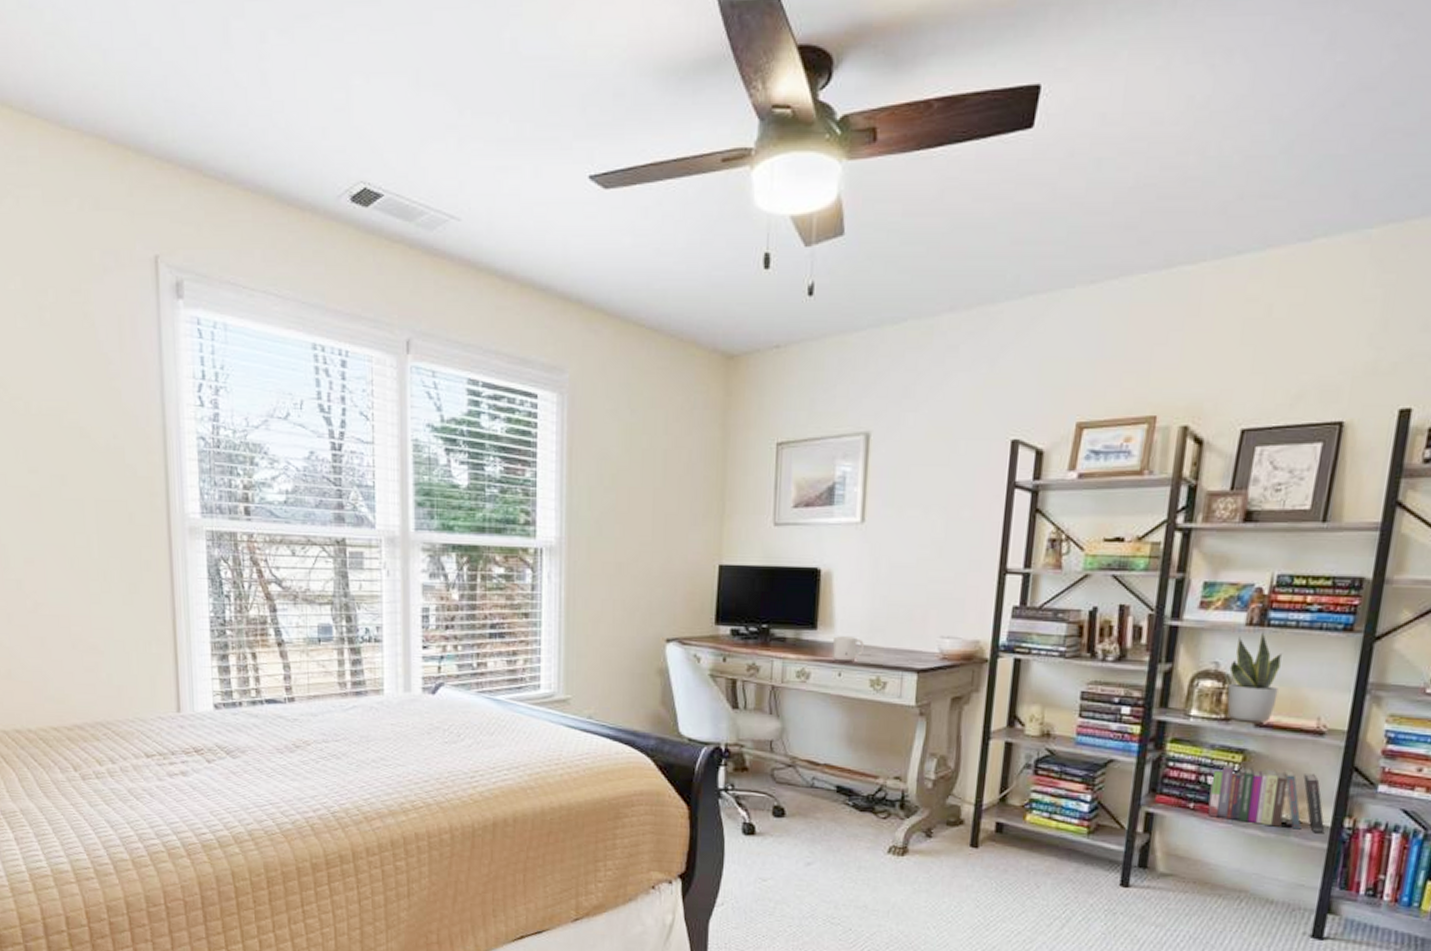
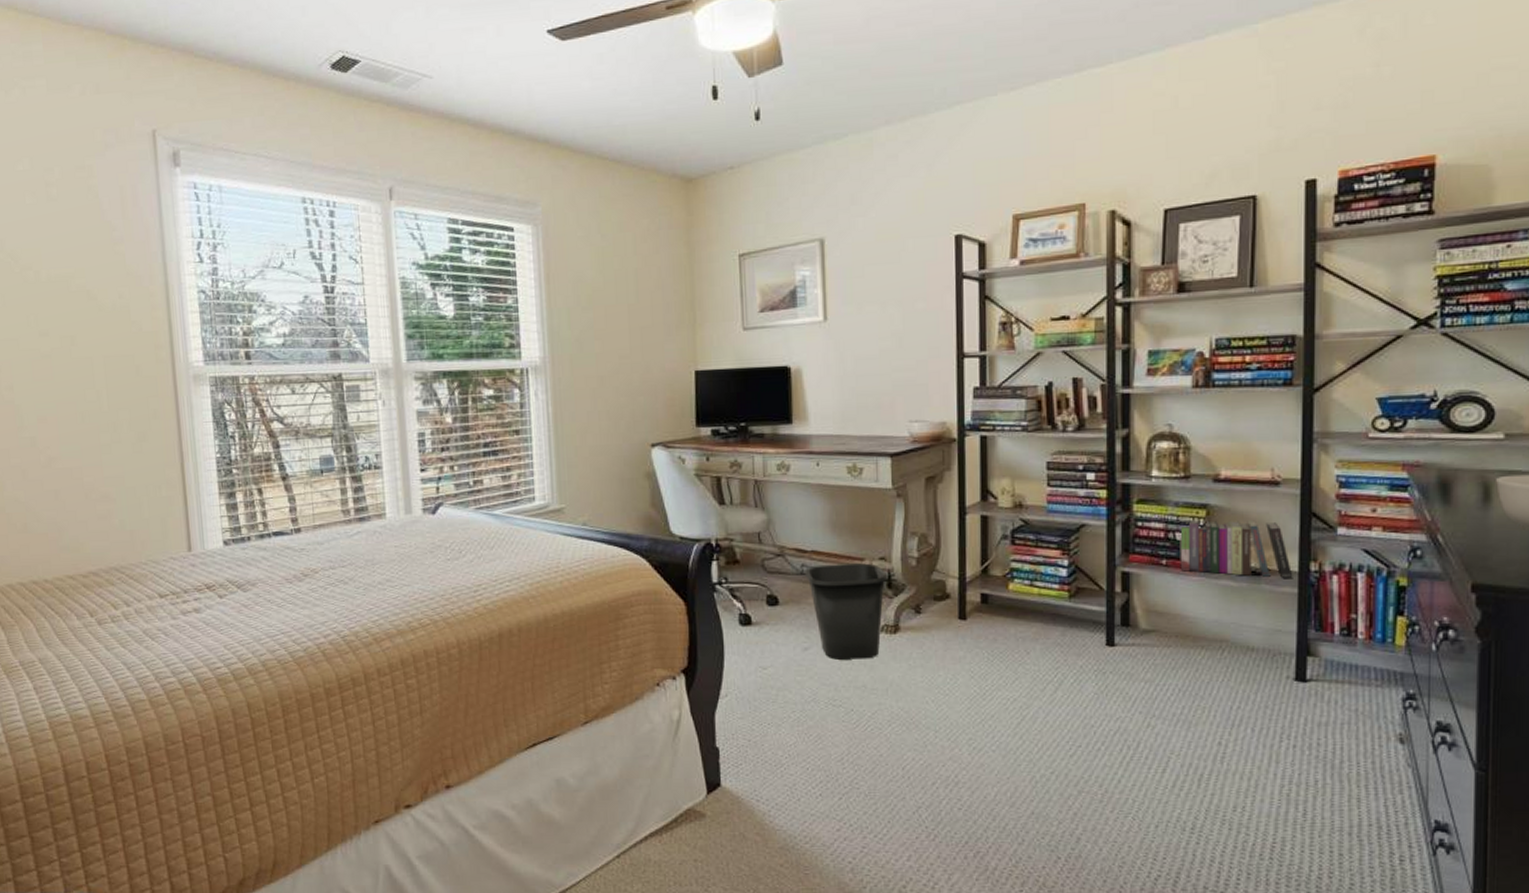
waste bin: none [814,779,902,879] -> present [803,563,888,660]
mug: present [833,636,865,662] -> none [809,428,839,452]
potted plant: present [1226,631,1282,723] -> none [1183,391,1231,478]

